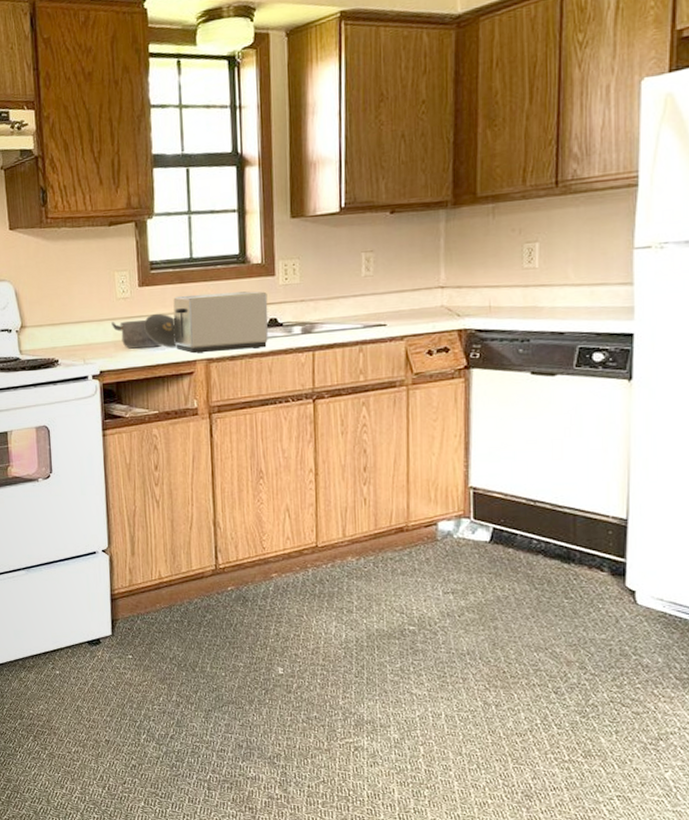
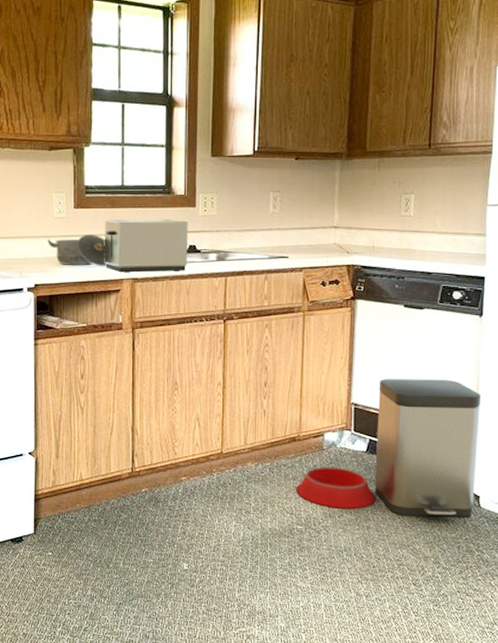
pet bowl: none [406,560,504,607] -> present [296,467,376,509]
pedal bin: none [501,455,634,616] -> present [375,379,482,517]

